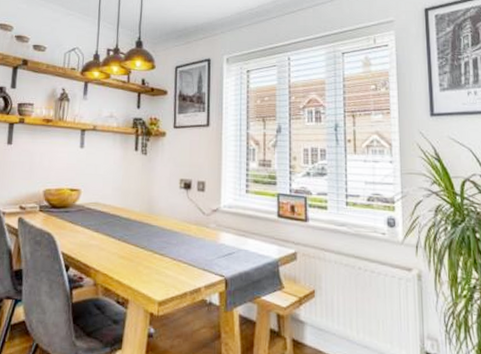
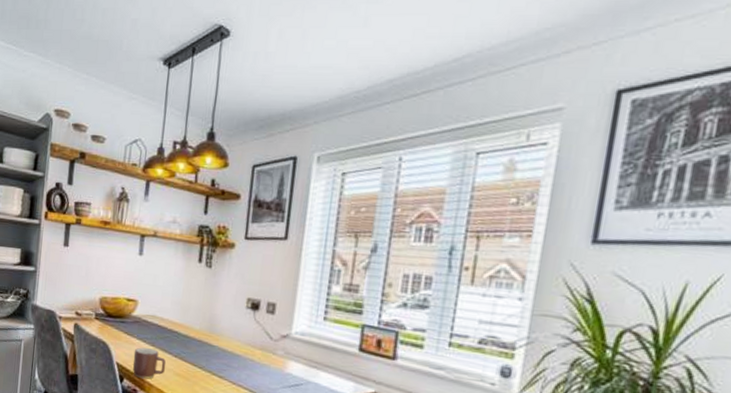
mug: none [78,234,111,265] -> present [132,347,166,379]

